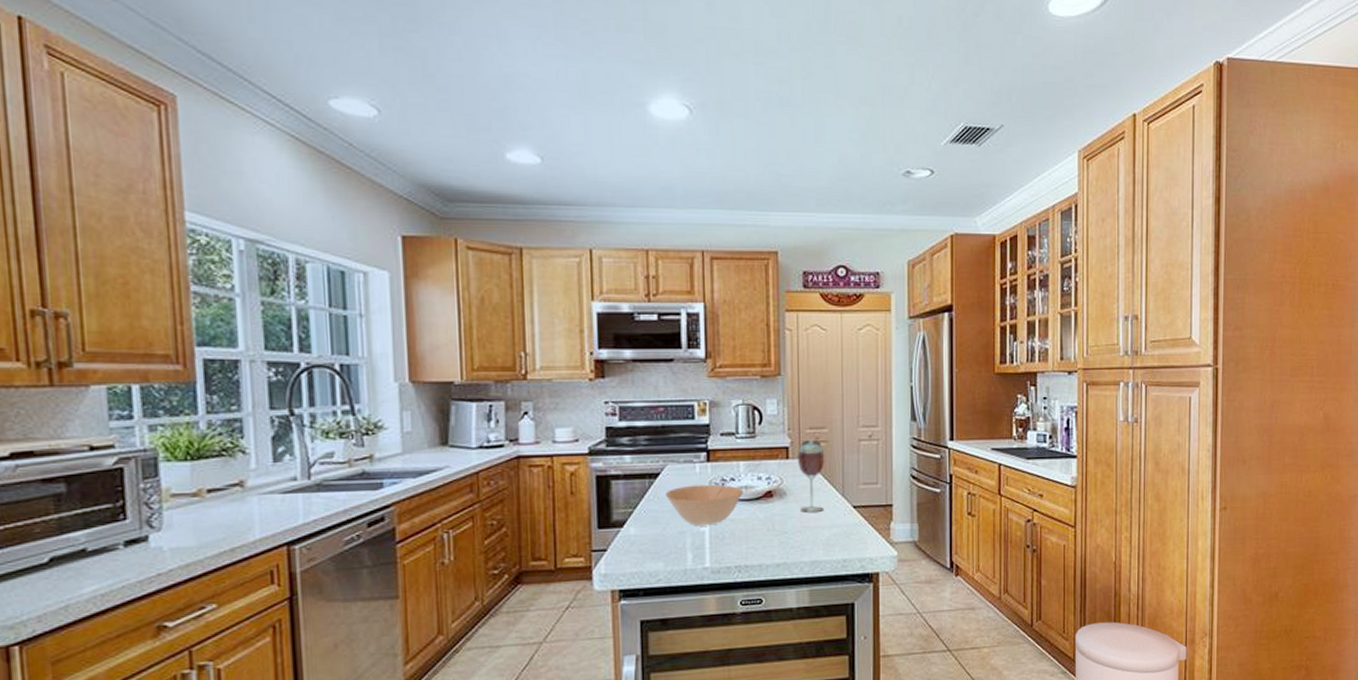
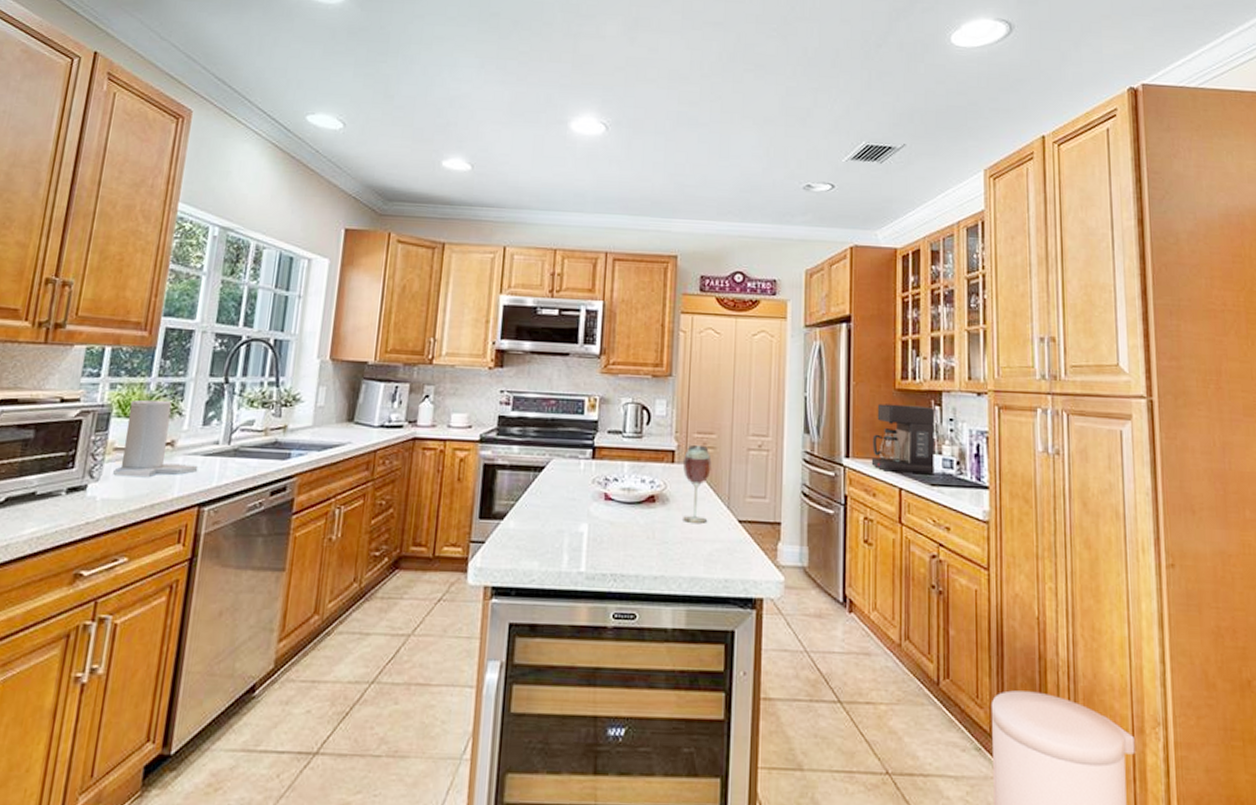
paper towel: none [177,439,278,524] -> present [113,399,198,478]
bowl: present [665,484,743,526] -> none [547,482,625,527]
coffee maker: none [973,387,1031,450] -> present [871,403,935,474]

